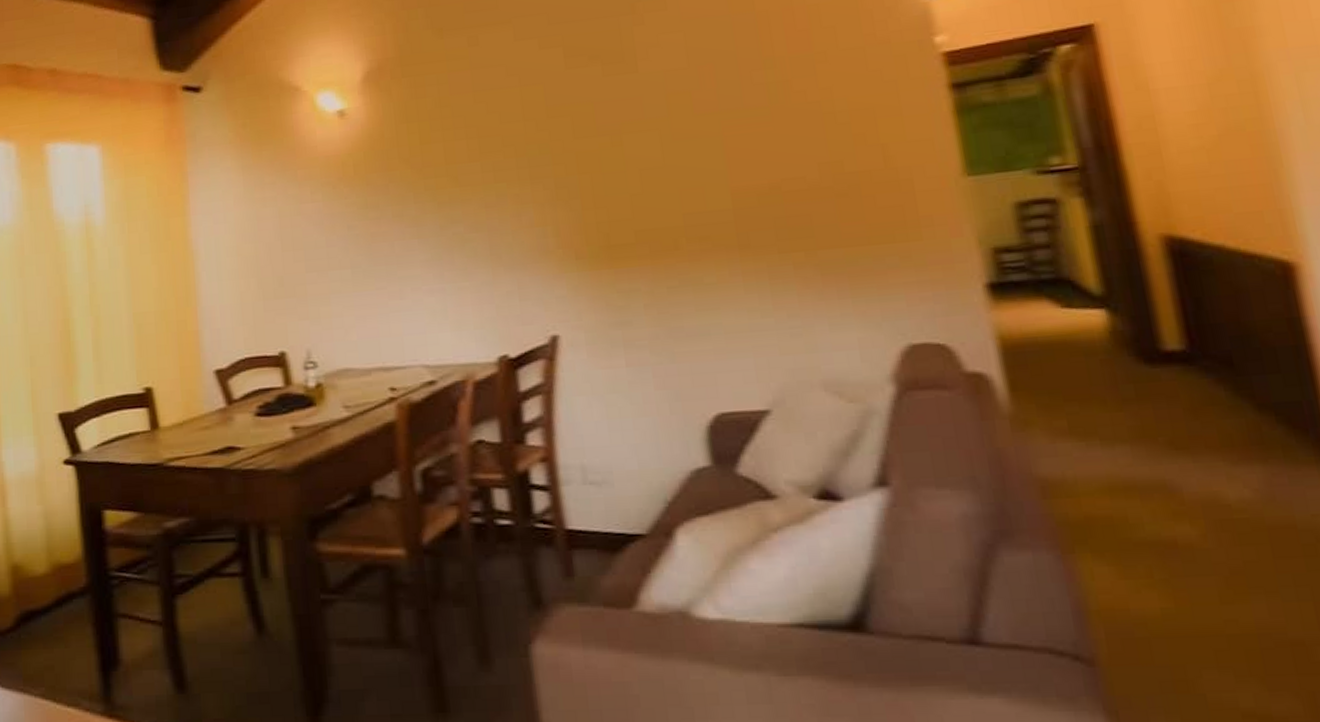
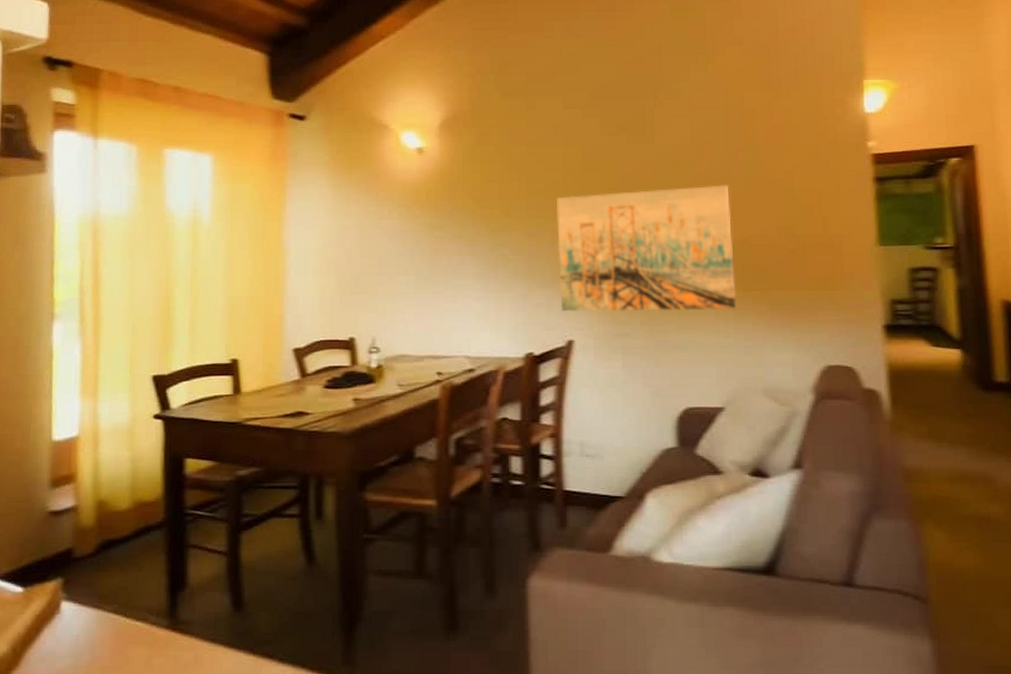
wall art: none [518,115,771,300] -> present [556,185,736,312]

